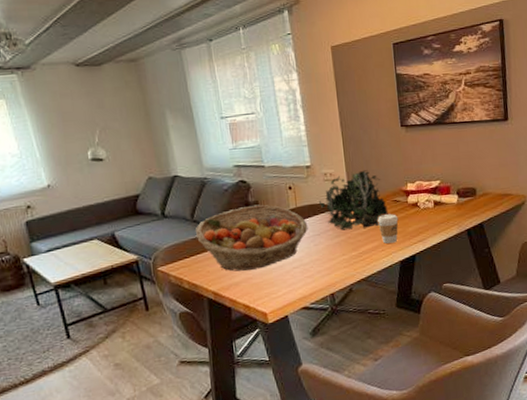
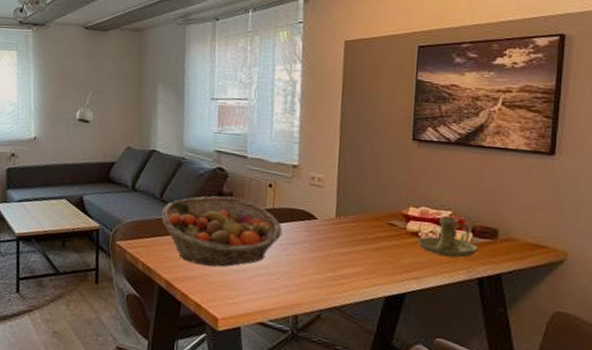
plant: present [318,170,388,230] -> none [299,181,380,249]
coffee cup: present [377,214,399,244] -> none [365,237,391,273]
candle holder: none [418,185,464,219] -> present [418,216,478,258]

